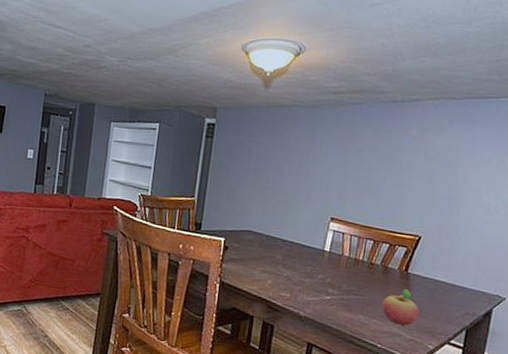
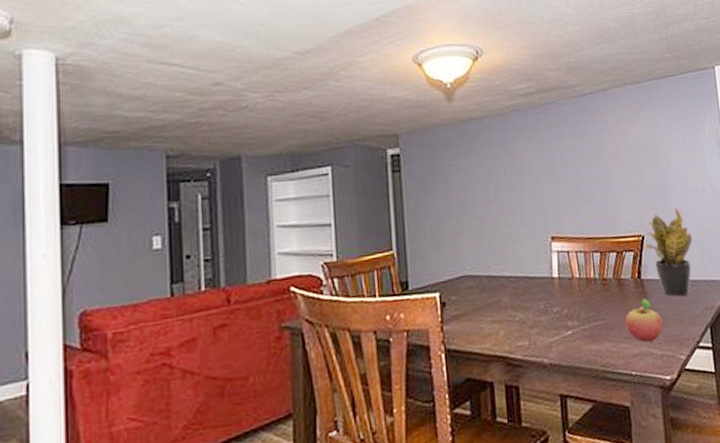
potted plant: none [416,220,472,297] -> present [643,208,693,297]

